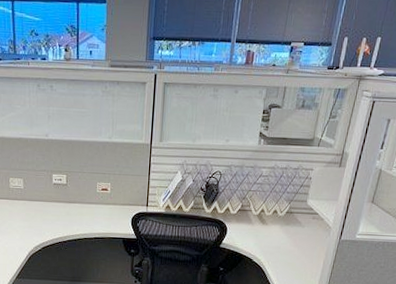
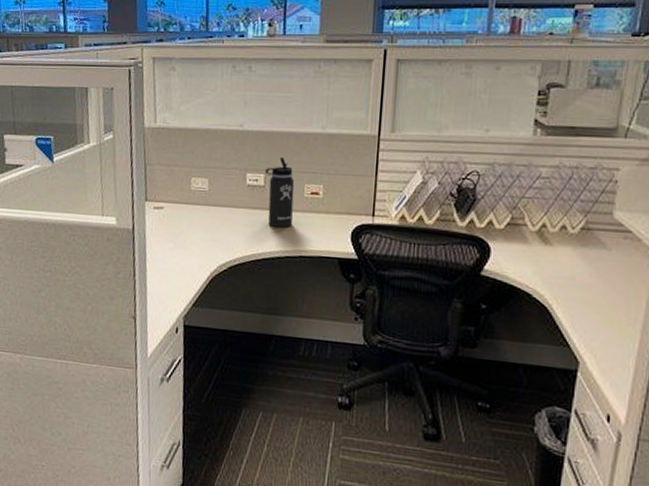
thermos bottle: none [67,161,89,216] -> present [266,157,295,228]

